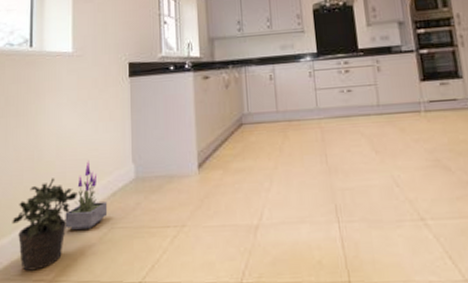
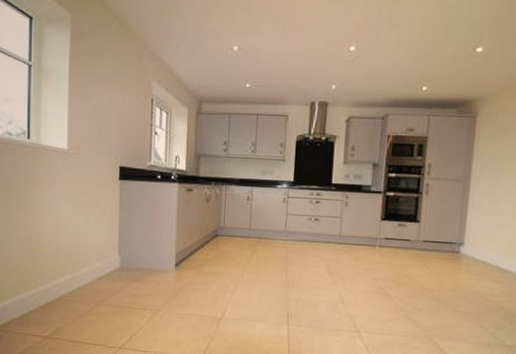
potted plant: present [12,178,79,271] -> none [13,258,71,328]
potted plant: present [65,159,108,230] -> none [58,246,95,302]

